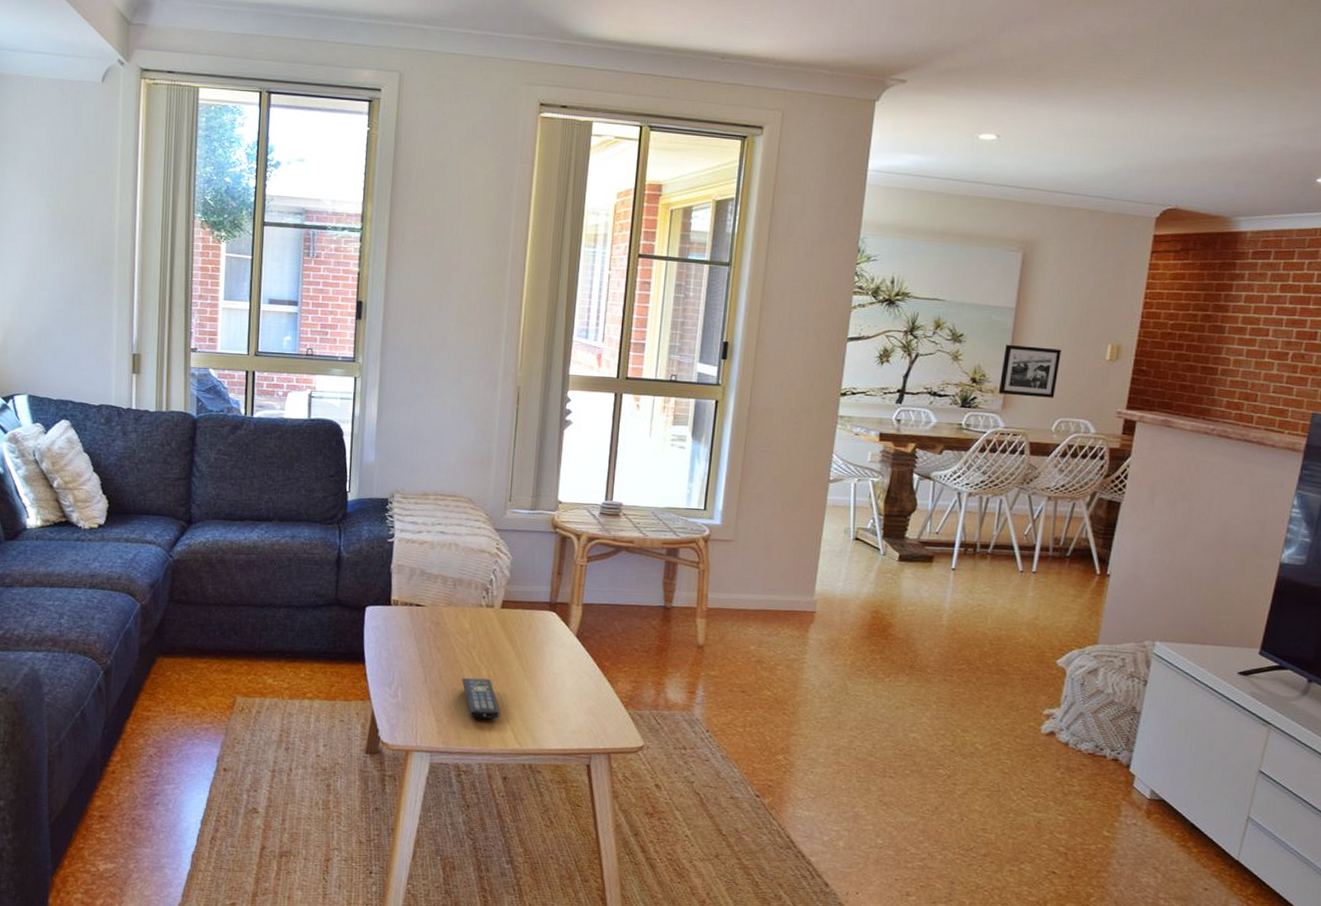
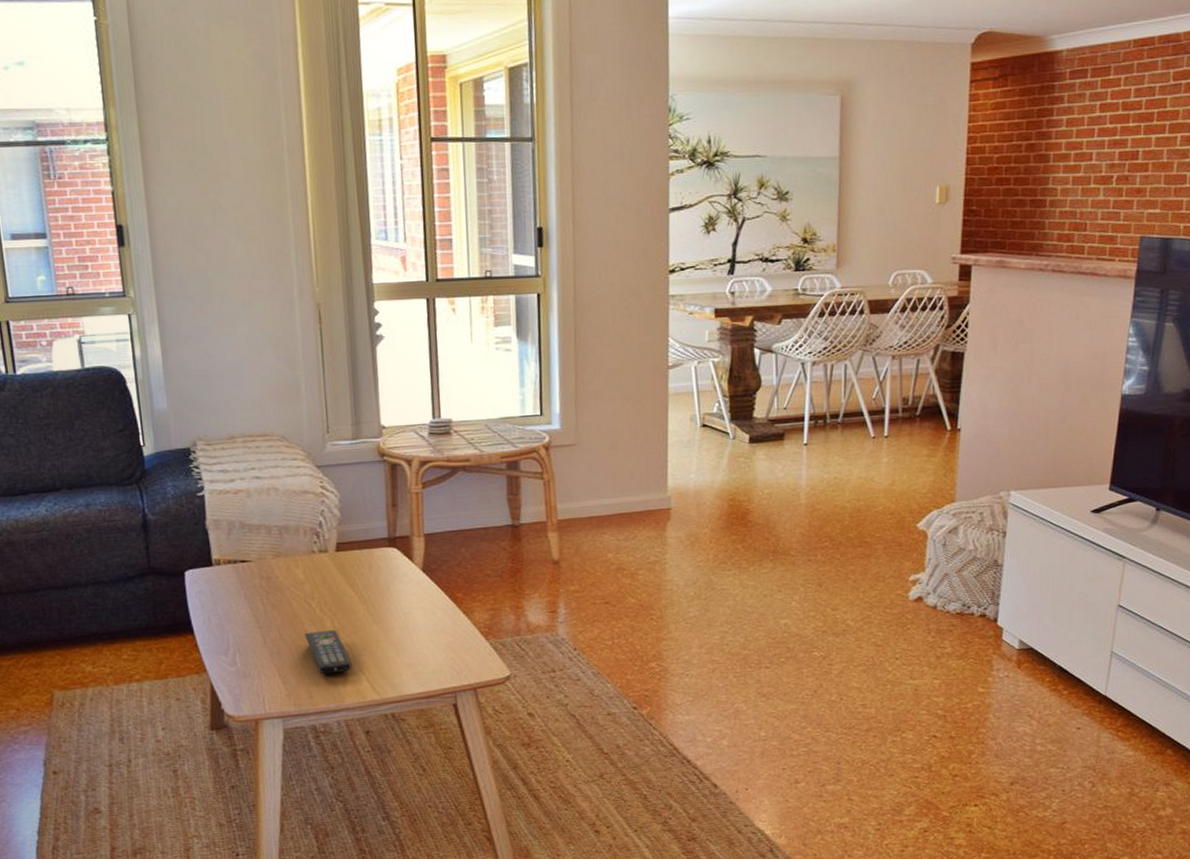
picture frame: present [998,344,1061,398] -> none [831,196,890,252]

